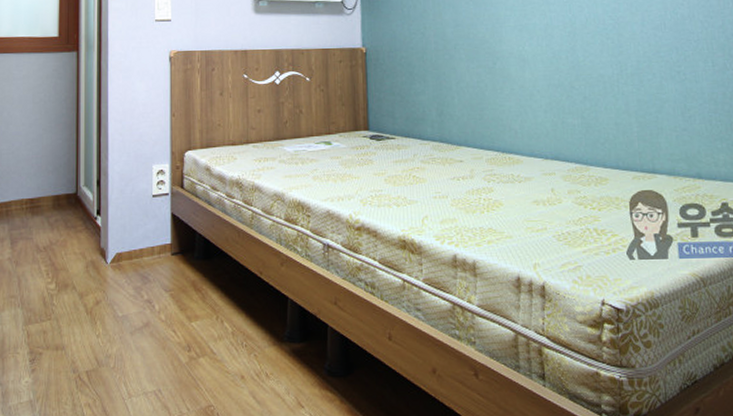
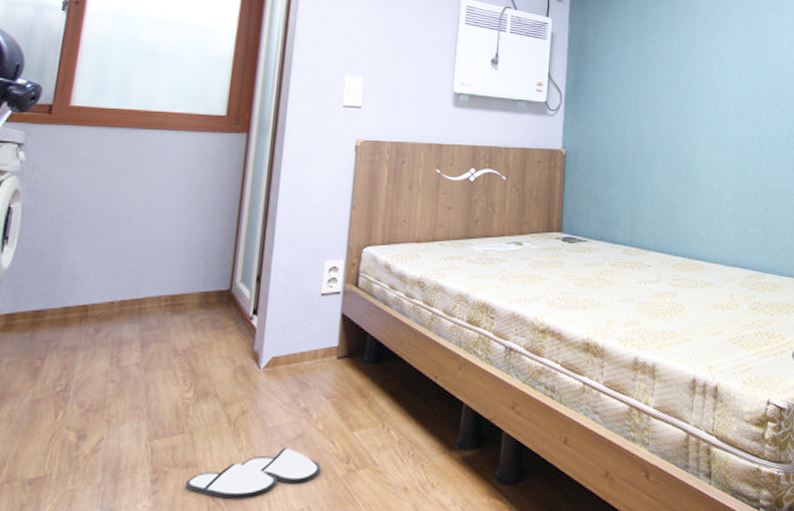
slippers: none [56,335,167,379] -> present [185,447,321,499]

